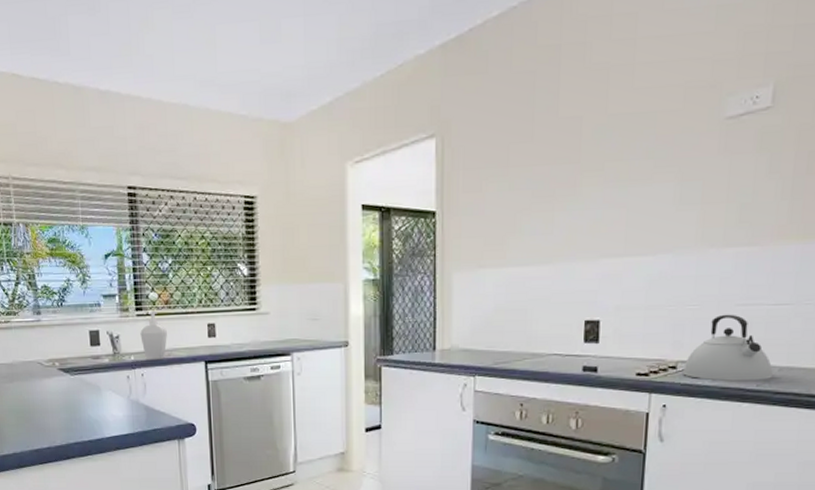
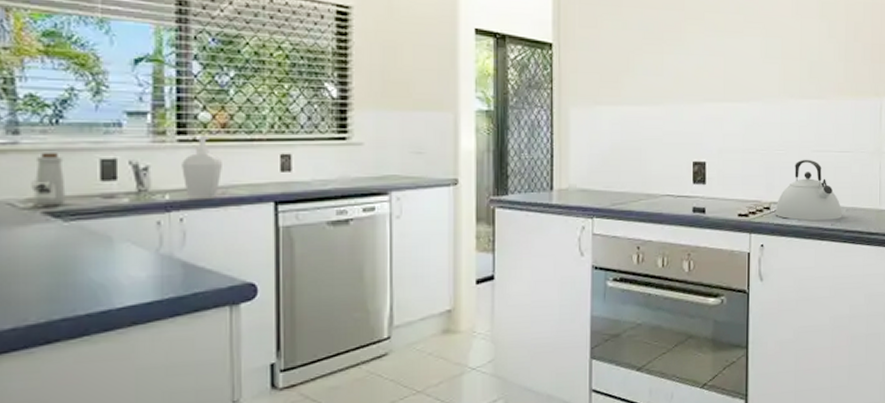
bottle: none [50,327,71,365] -> present [31,153,66,207]

